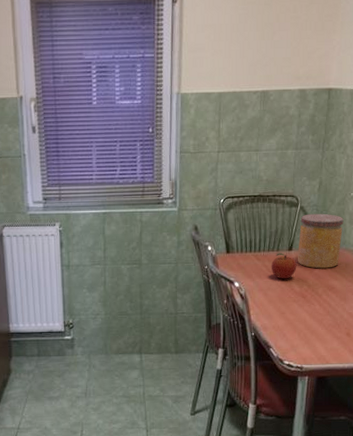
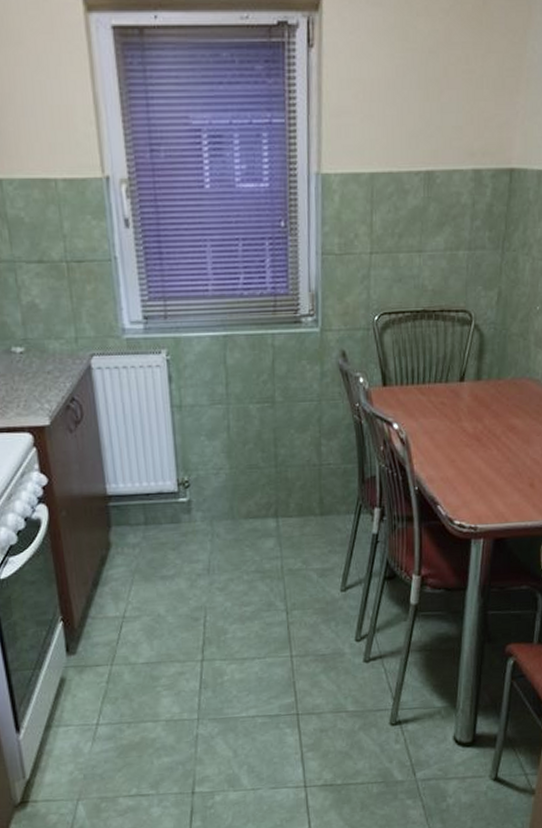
fruit: present [271,253,297,279] -> none [438,384,470,418]
jar: present [297,213,344,269] -> none [470,333,527,404]

